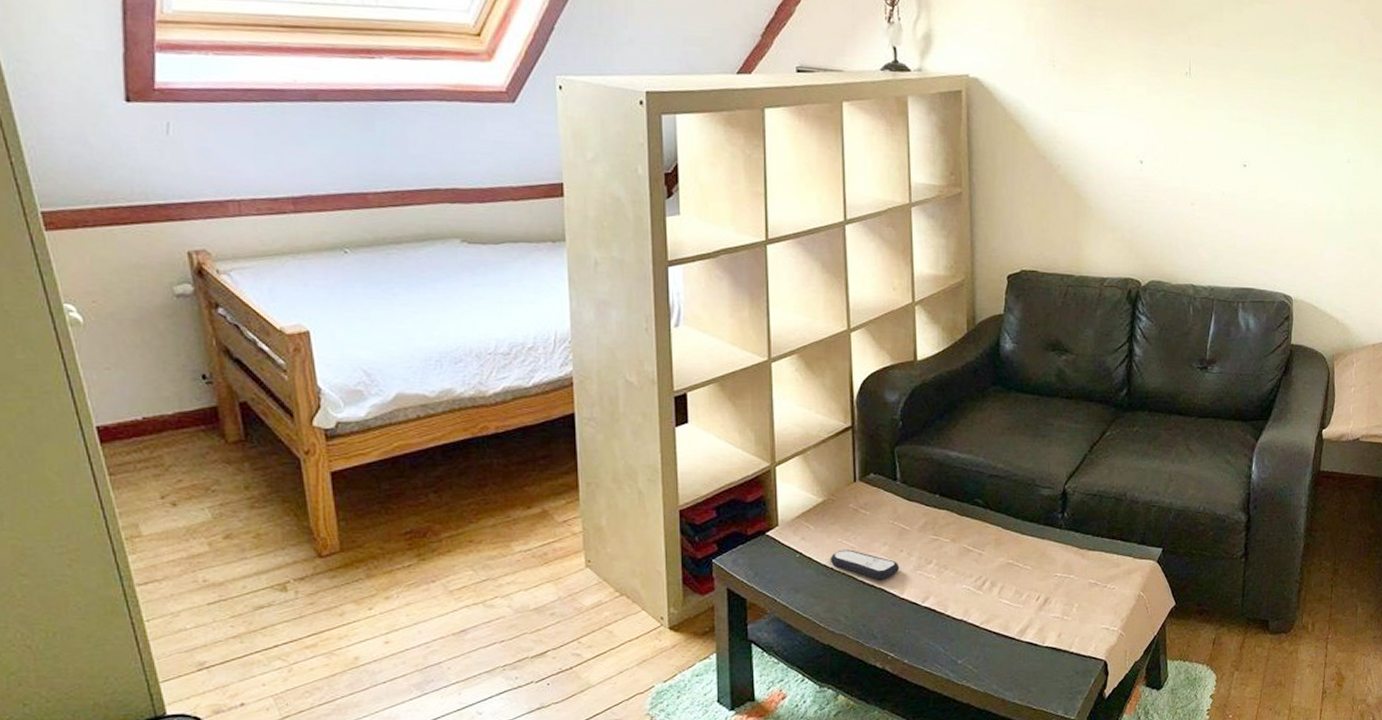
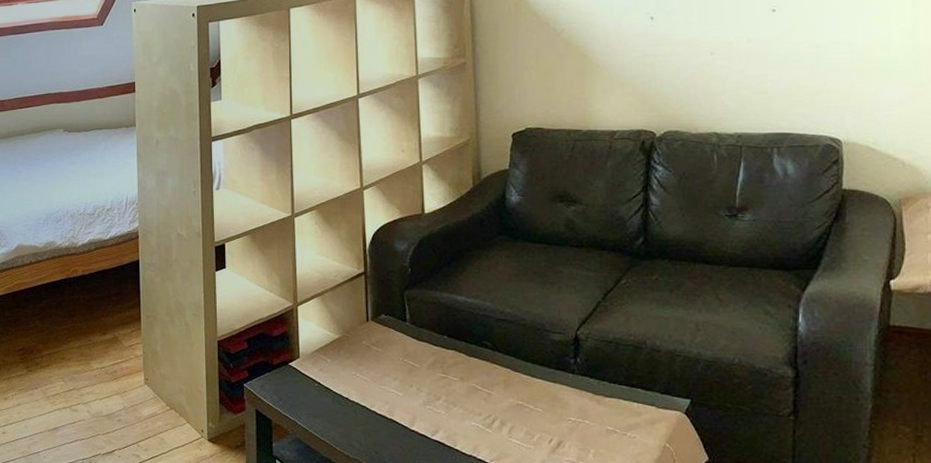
remote control: present [830,549,900,580] -> none [345,382,410,412]

